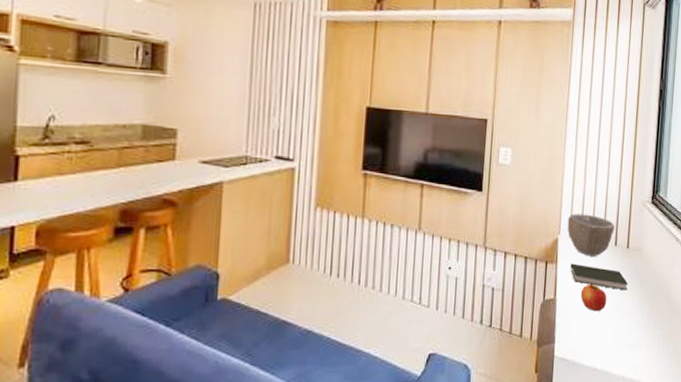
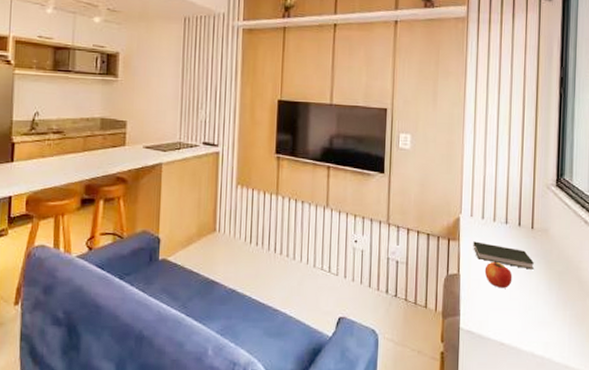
bowl: present [567,214,615,256] -> none [468,195,518,236]

